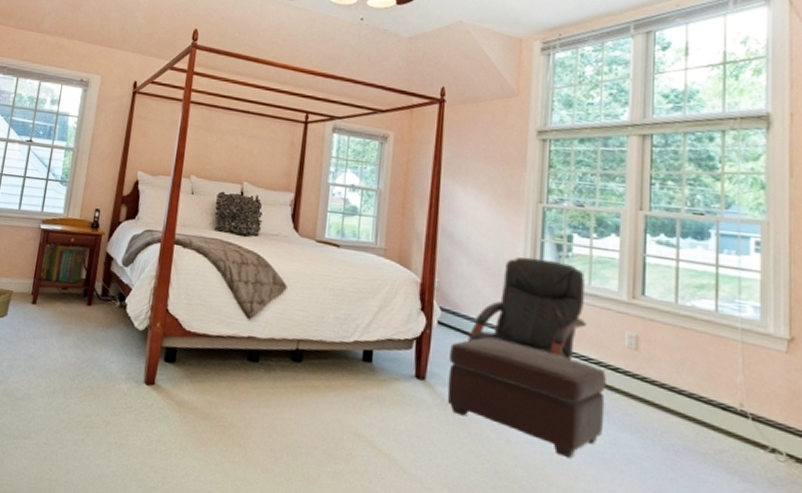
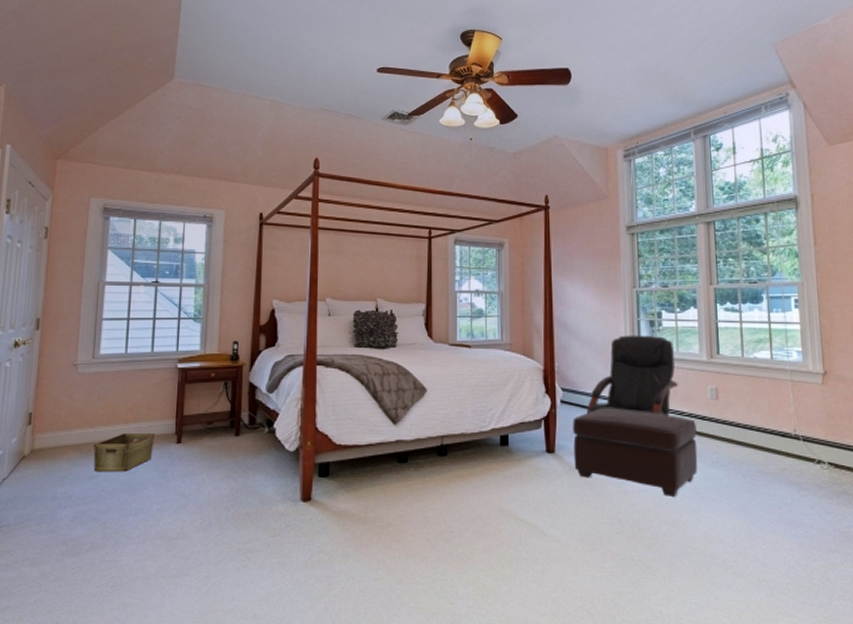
books: present [38,243,87,284] -> none [180,380,229,418]

